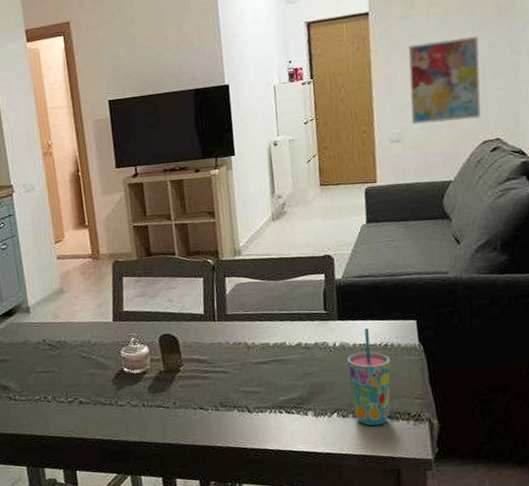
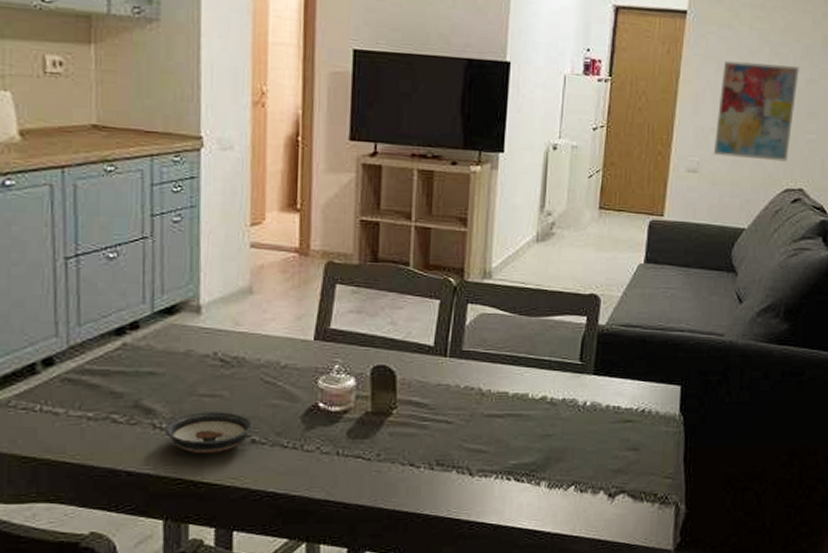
saucer: none [17,382,79,416] -> present [165,412,252,455]
cup: present [347,328,391,426] -> none [593,389,645,506]

